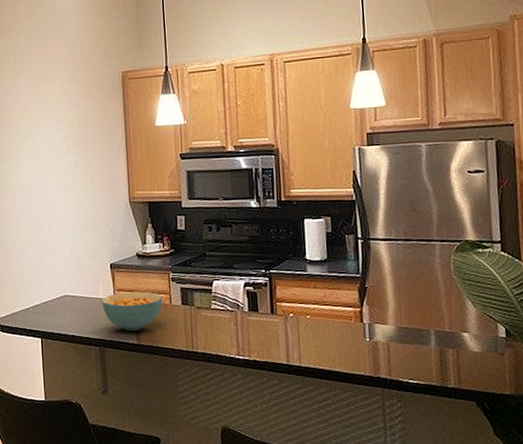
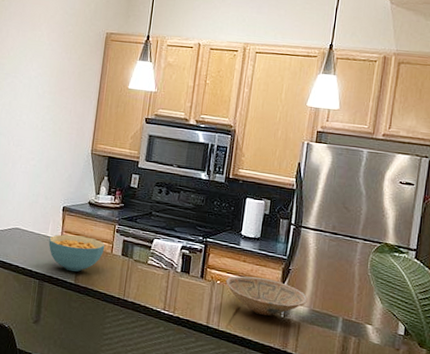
bowl: none [299,302,392,343] -> present [225,275,308,316]

